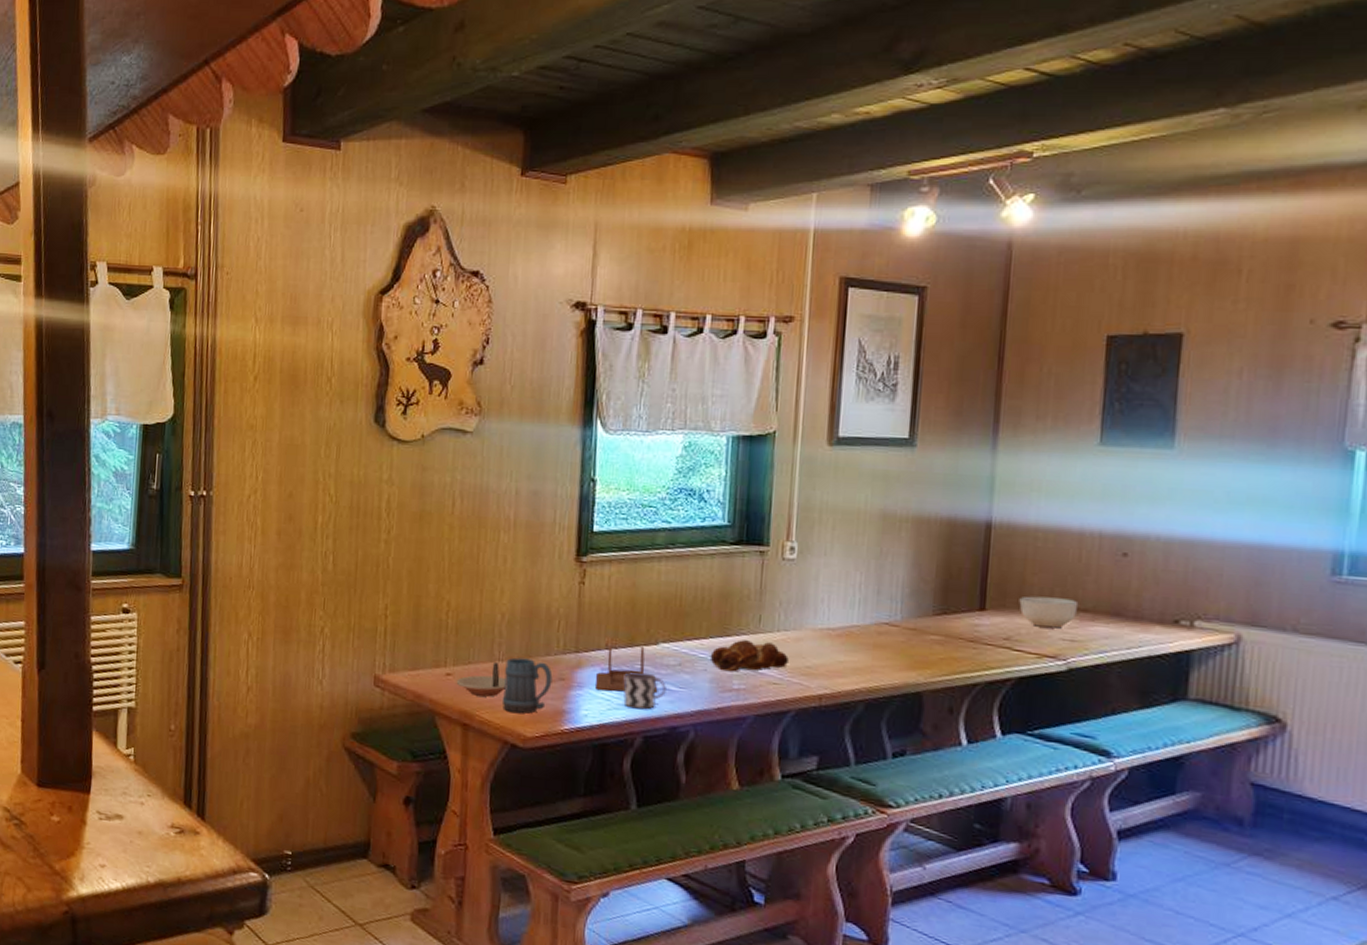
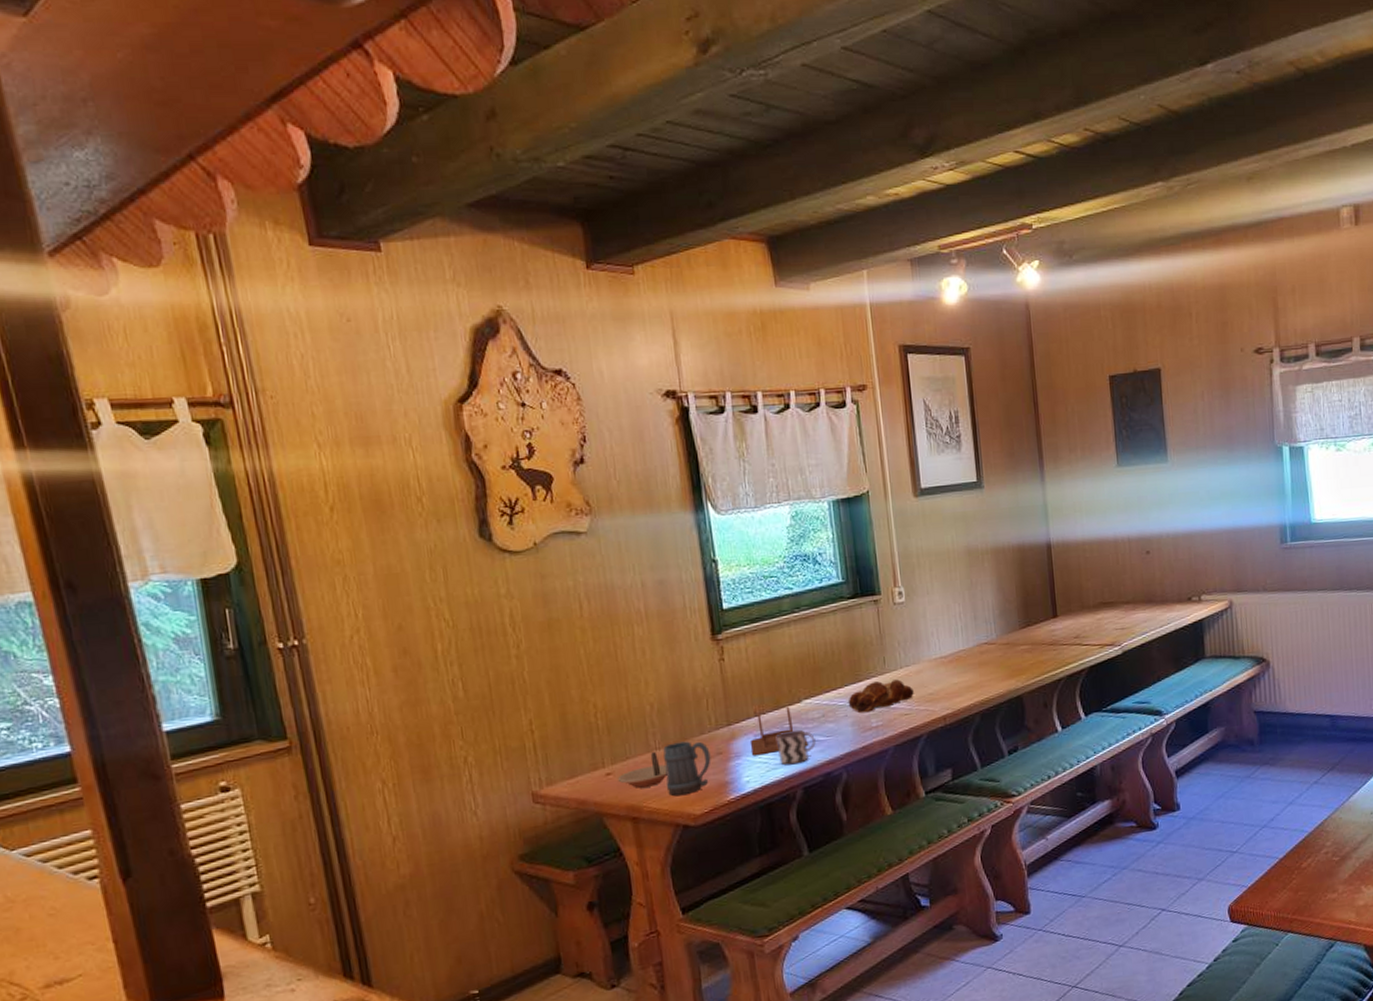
bowl: present [1019,596,1079,629] -> none [1080,595,1123,623]

